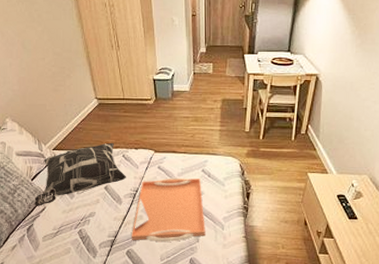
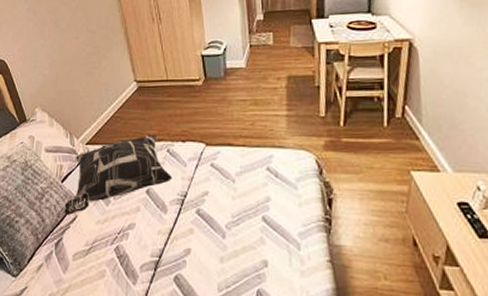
serving tray: present [131,177,205,242] -> none [179,178,276,265]

